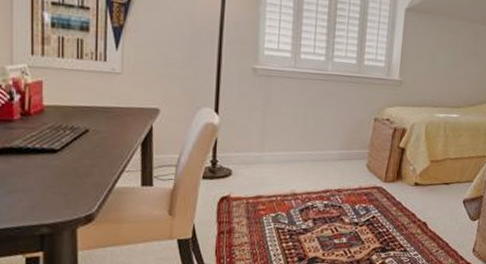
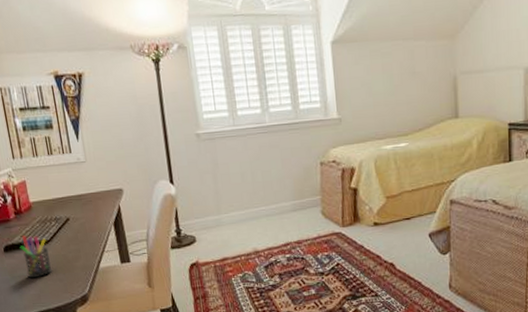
pen holder: none [19,139,56,189] -> present [20,234,53,279]

